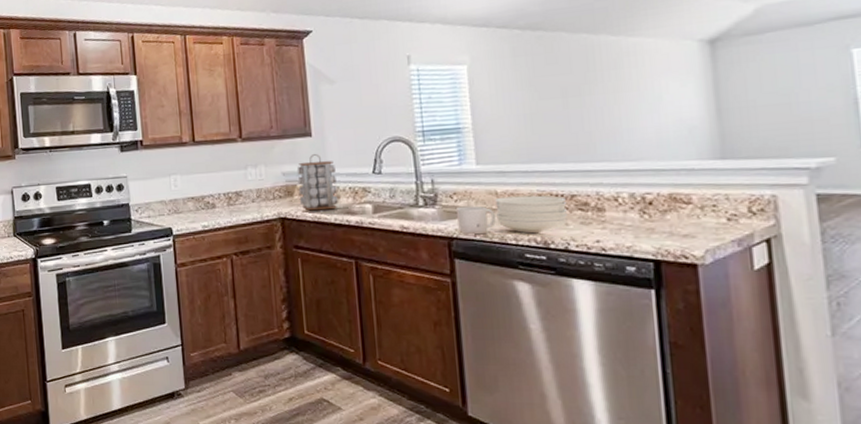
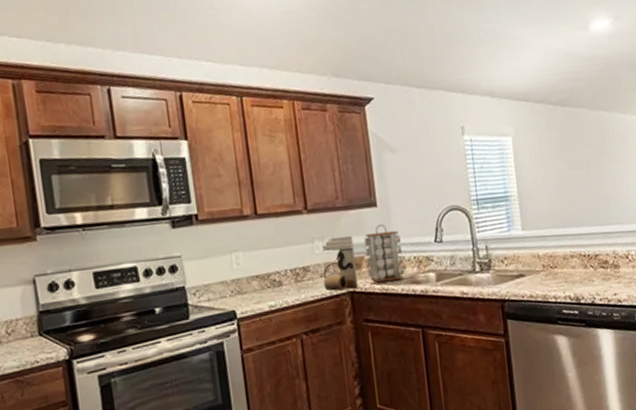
paper towel holder: none [254,163,289,217] -> present [321,235,358,292]
mug: present [455,206,497,235] -> none [506,268,540,297]
bowl: present [495,195,568,234] -> none [538,256,593,292]

